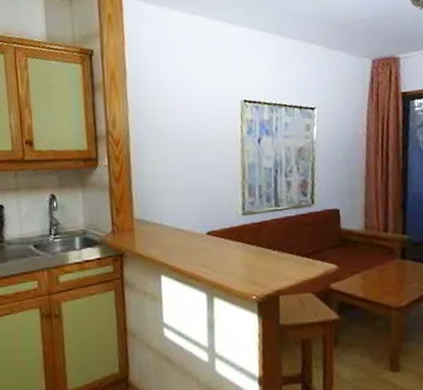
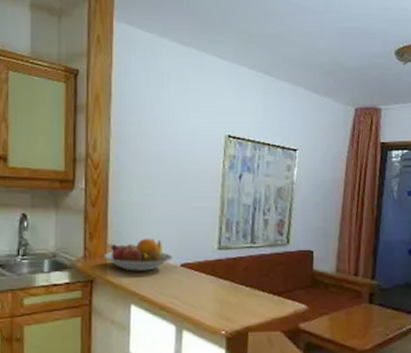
fruit bowl: none [131,209,198,243] -> present [104,238,173,271]

